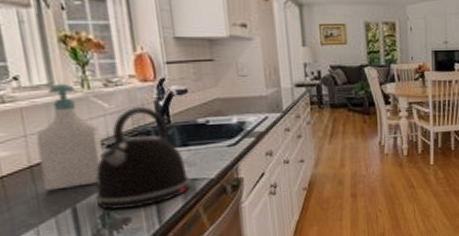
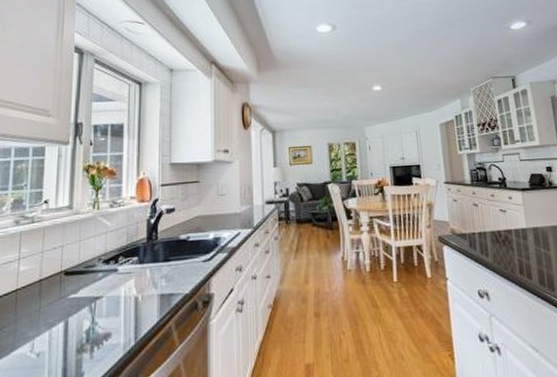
soap bottle: present [35,83,103,191] -> none [47,205,101,304]
kettle: present [94,106,190,210] -> none [85,223,167,324]

